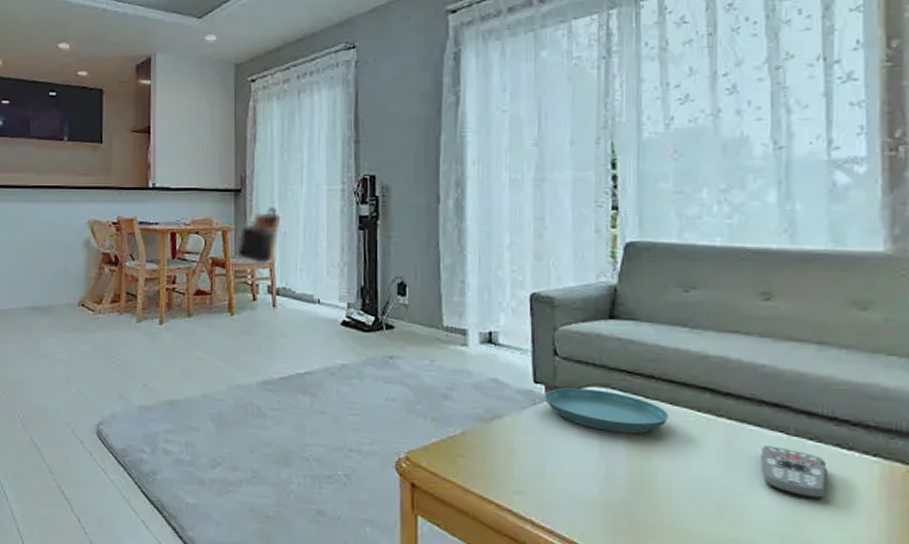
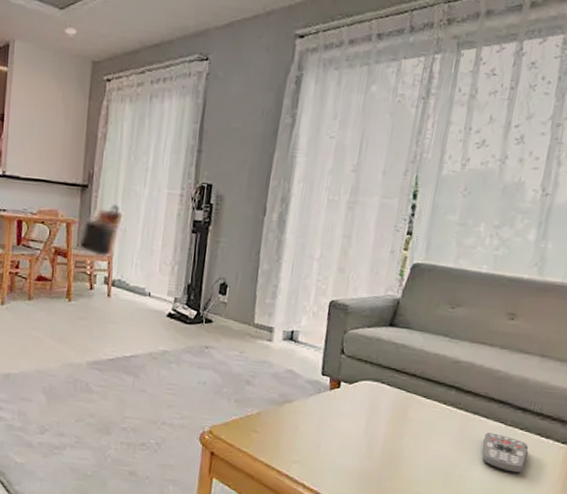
saucer: present [545,388,670,434] -> none [328,380,422,420]

